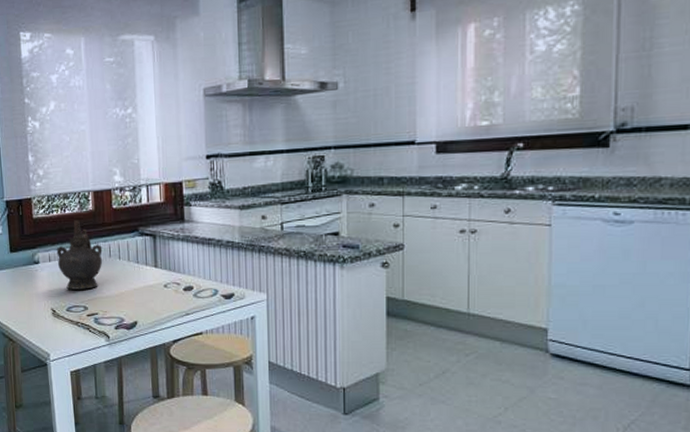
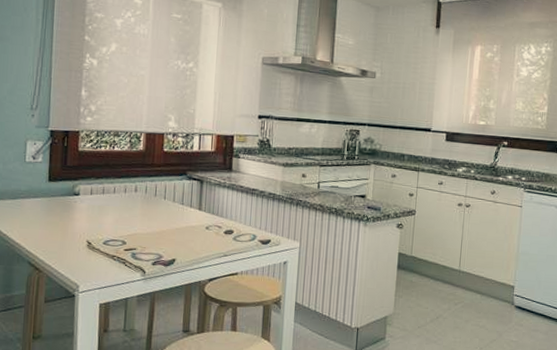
ceremonial vessel: present [56,220,103,290] -> none [100,158,148,225]

